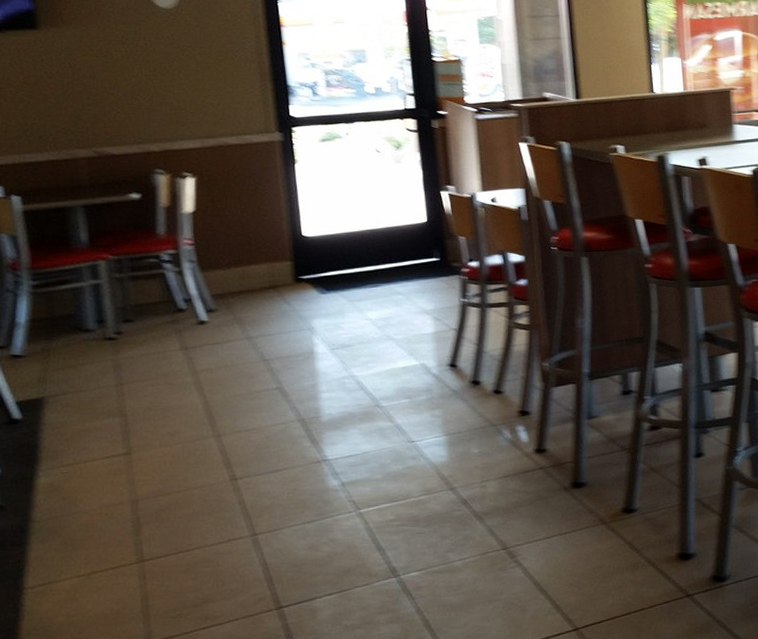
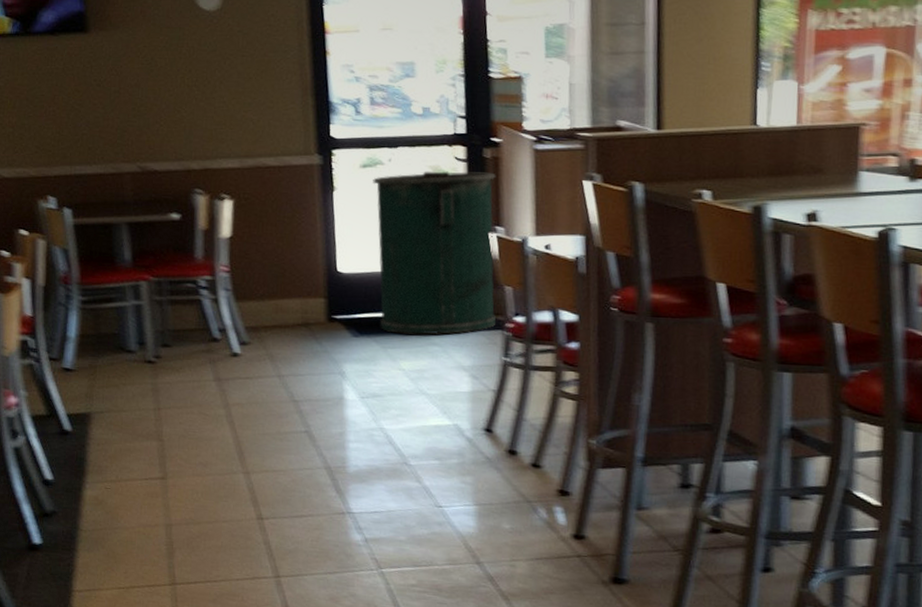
trash can: none [332,140,452,287] -> present [373,171,496,335]

